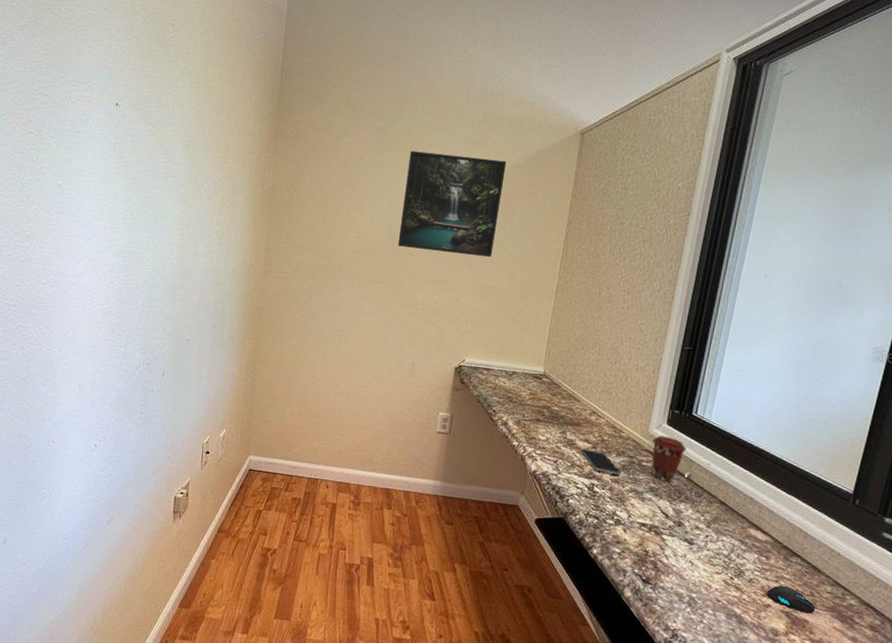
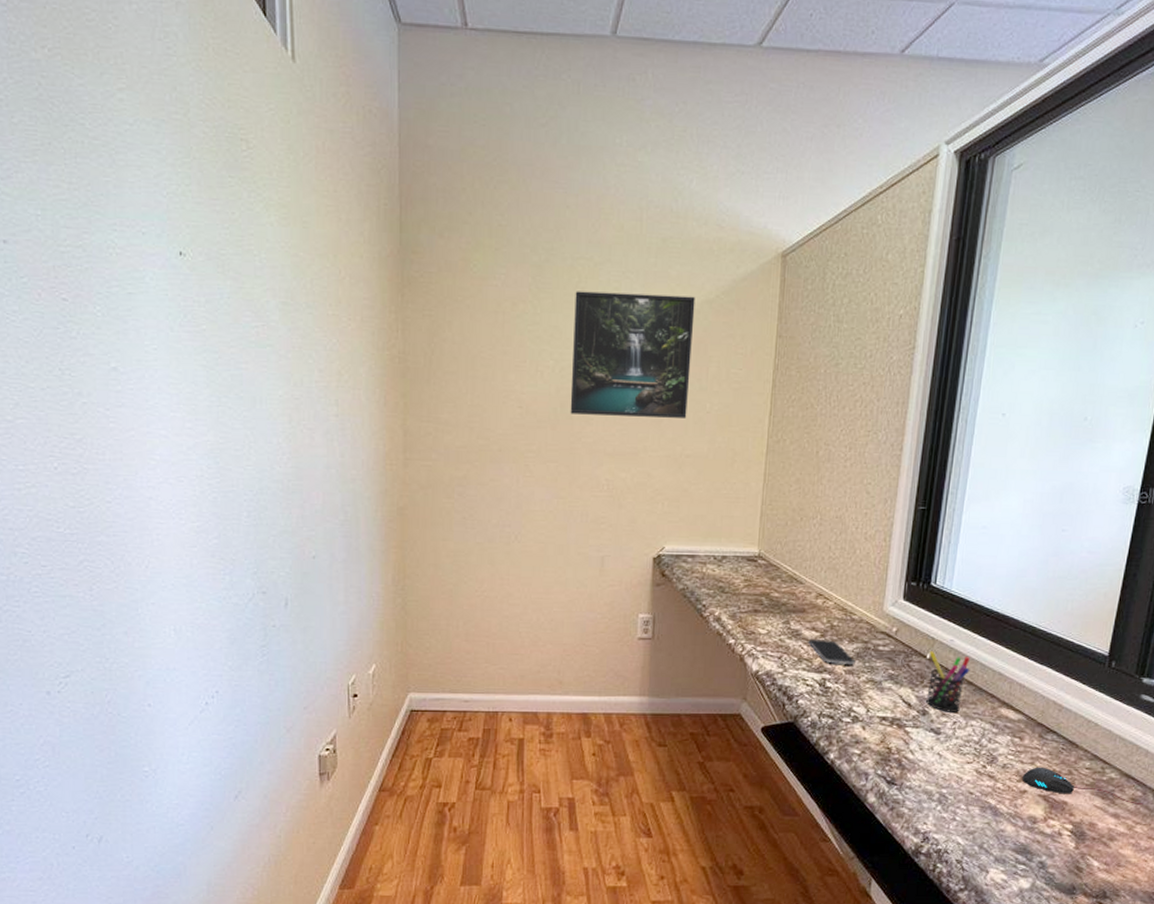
coffee cup: present [651,435,687,482] -> none [889,613,927,666]
pen holder: none [682,471,724,528] -> present [926,651,970,712]

